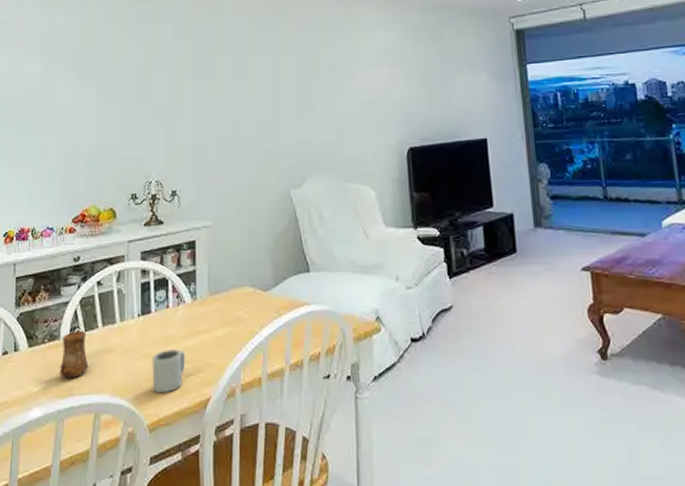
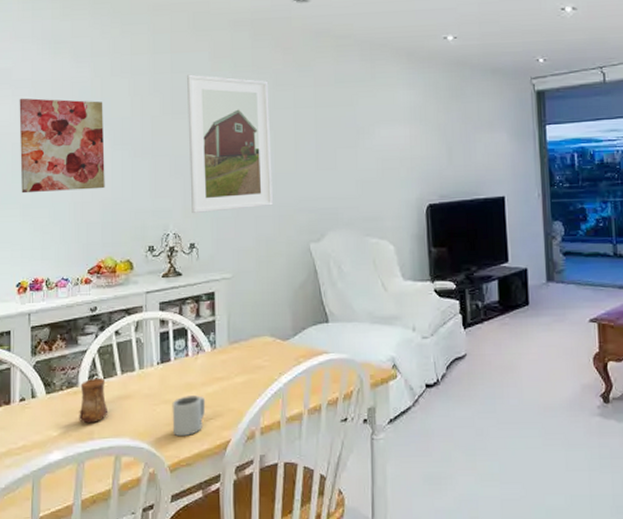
wall art: none [11,49,91,143] -> present [19,98,105,194]
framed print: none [171,22,253,161] -> present [187,74,273,214]

